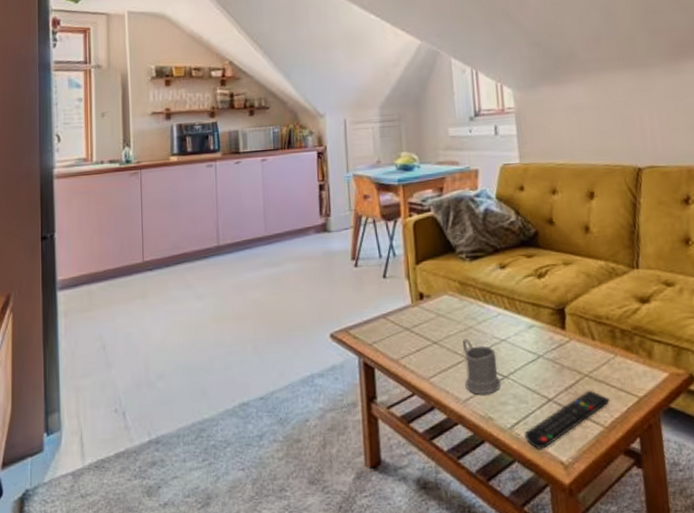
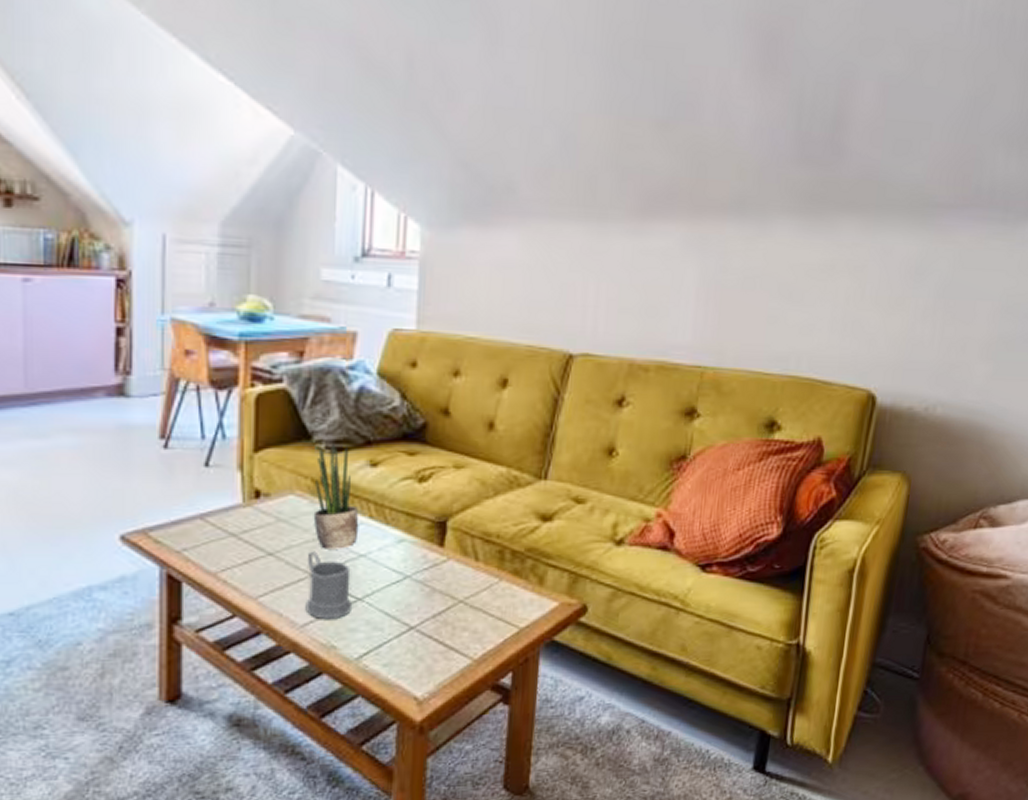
potted plant: none [460,253,498,337] -> present [313,443,359,549]
remote control: present [524,390,610,449] -> none [374,618,484,683]

